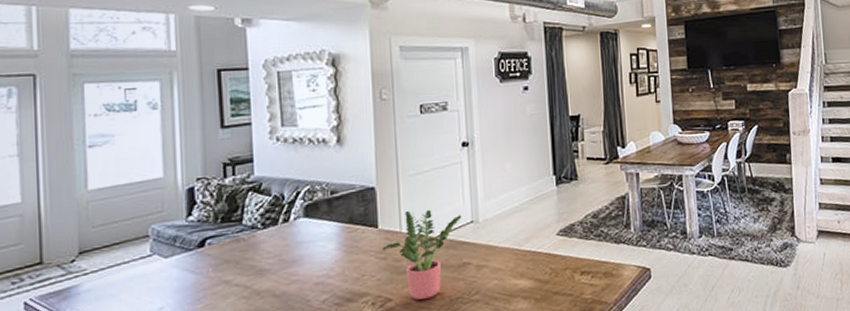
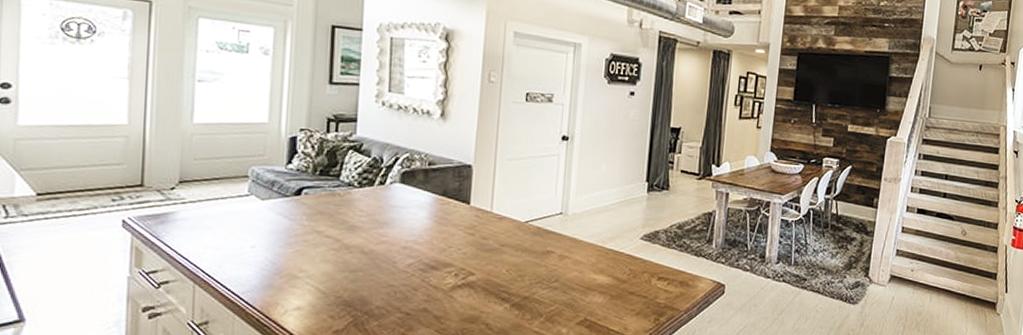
potted plant: present [382,209,462,300] -> none [471,193,552,278]

